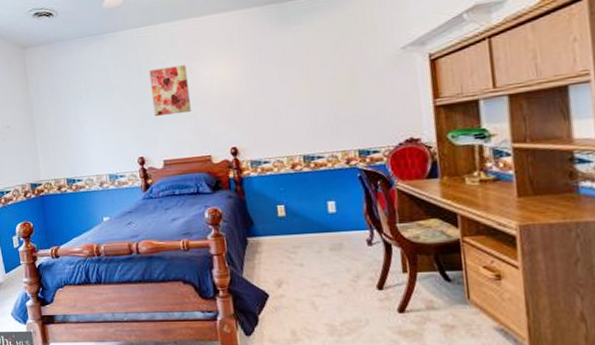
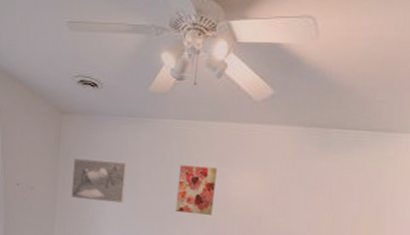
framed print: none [44,81,102,128] -> present [71,159,128,204]

